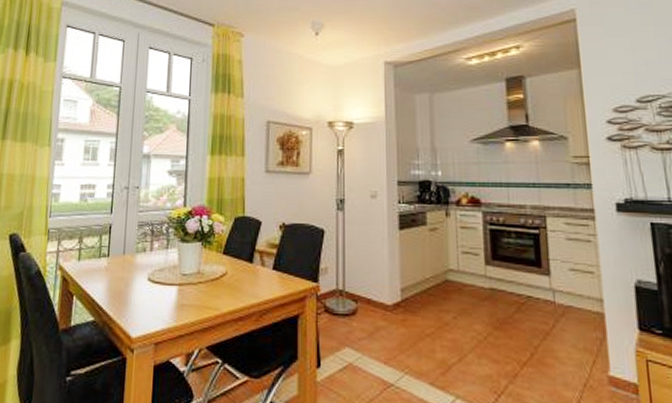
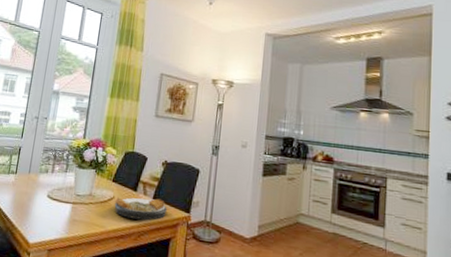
plate: none [228,269,292,297] -> present [114,197,168,221]

